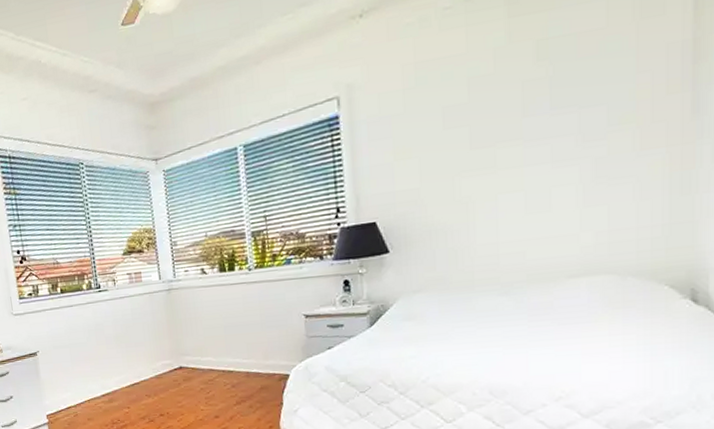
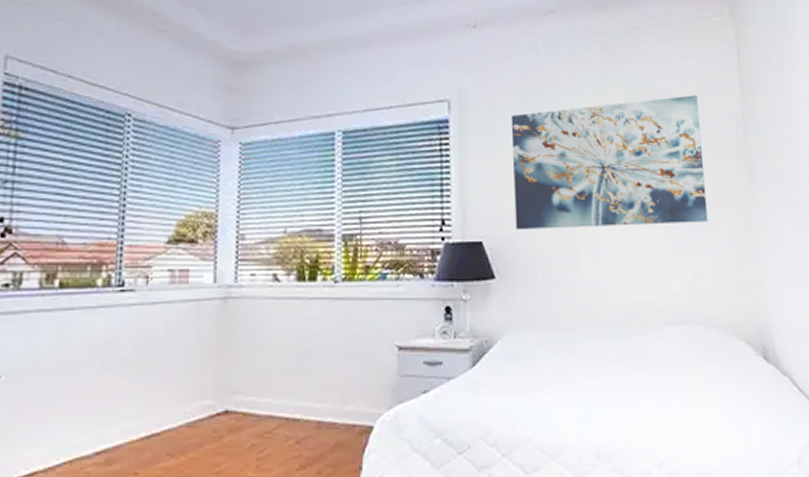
wall art: none [401,29,632,208] -> present [511,95,708,230]

